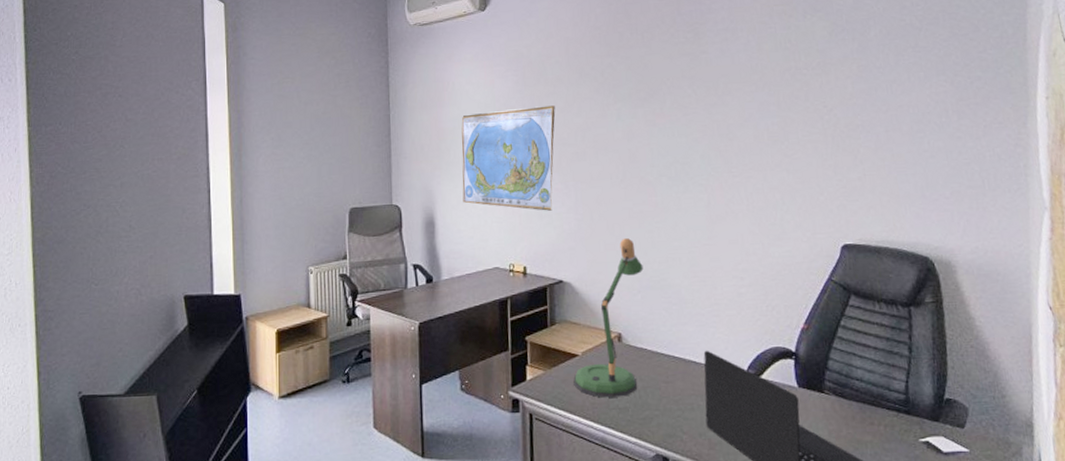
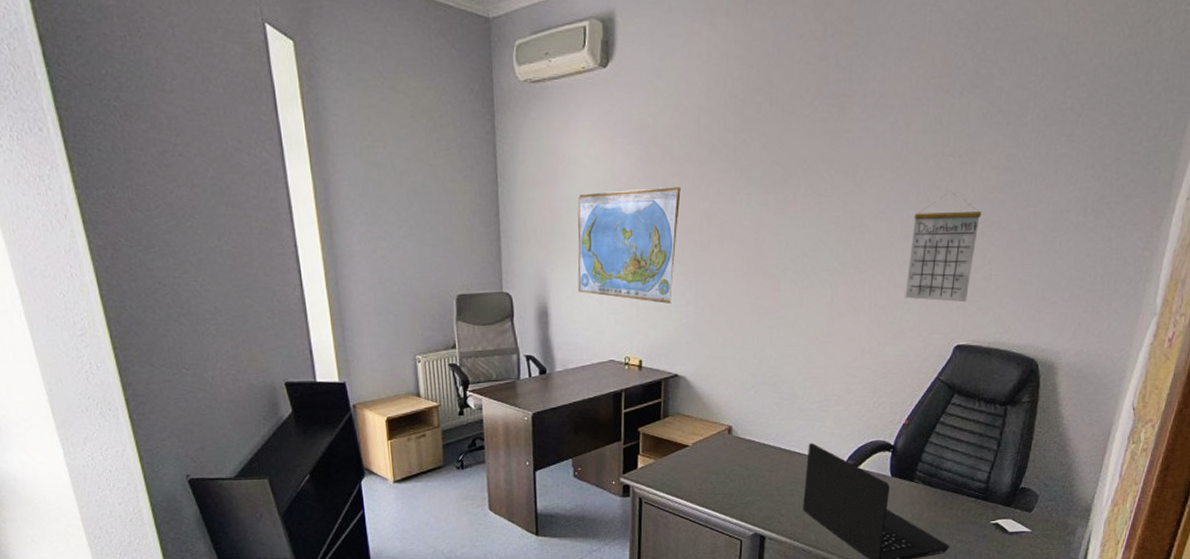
desk lamp: present [573,238,644,398] -> none [682,334,759,484]
calendar: none [778,101,846,202] -> present [905,193,982,303]

